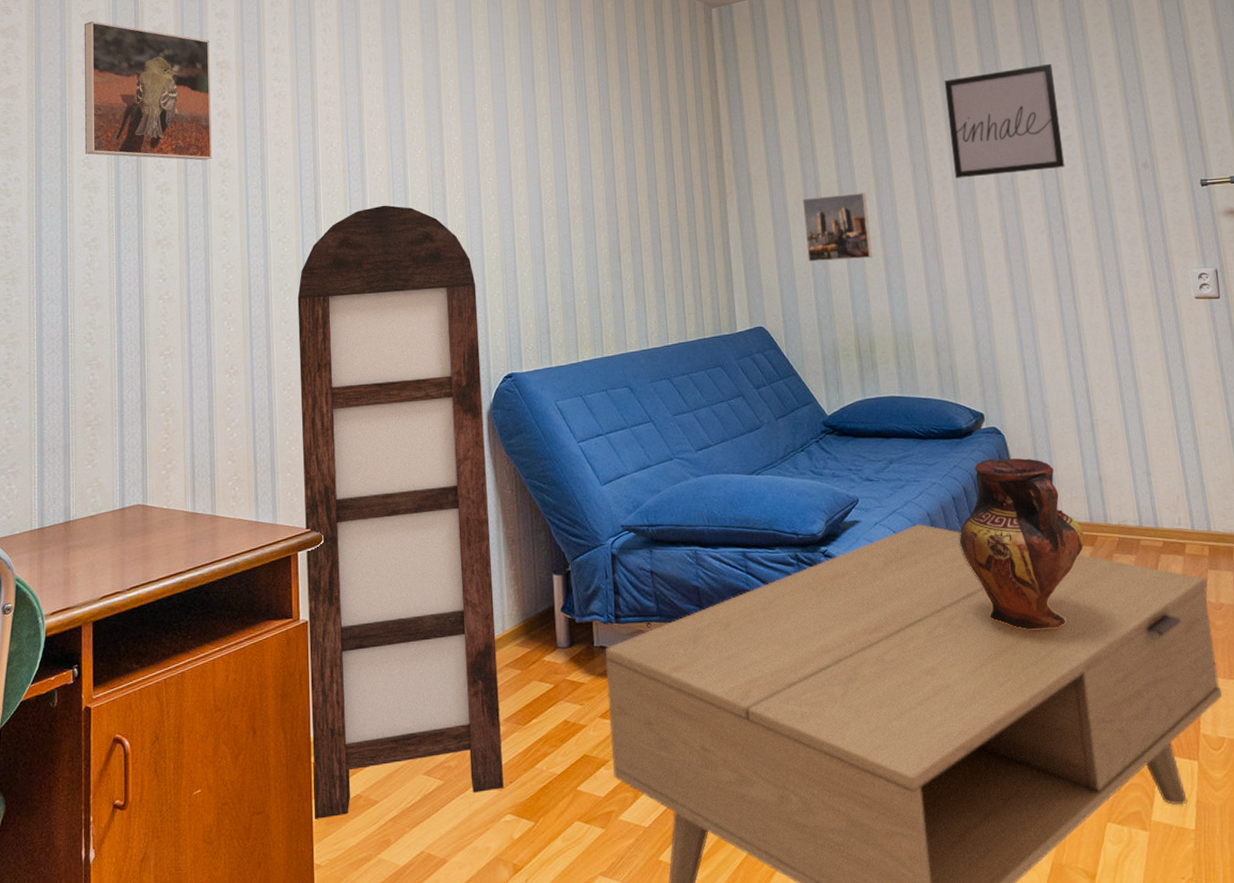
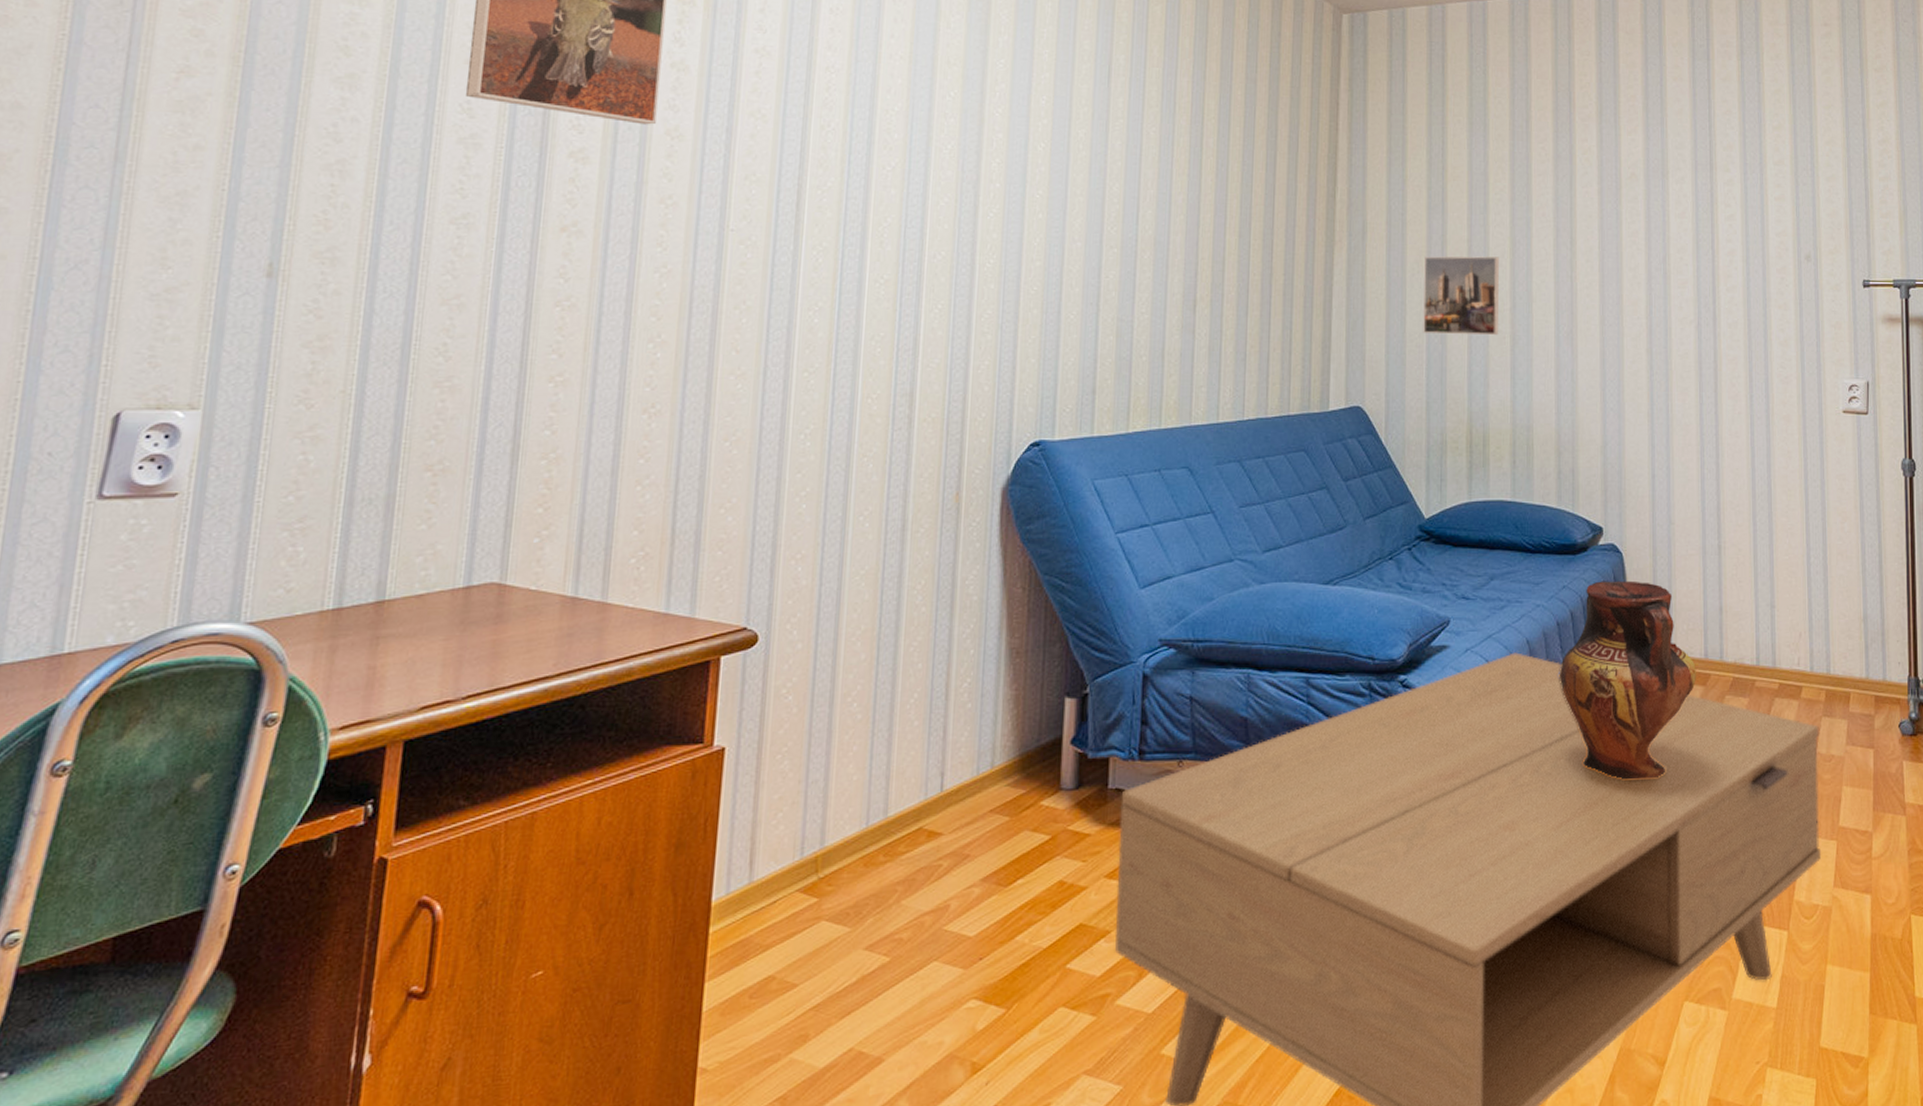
bookshelf: present [297,205,504,819] -> none [705,210,1006,1009]
wall art: present [944,63,1065,178] -> none [1602,129,1723,252]

